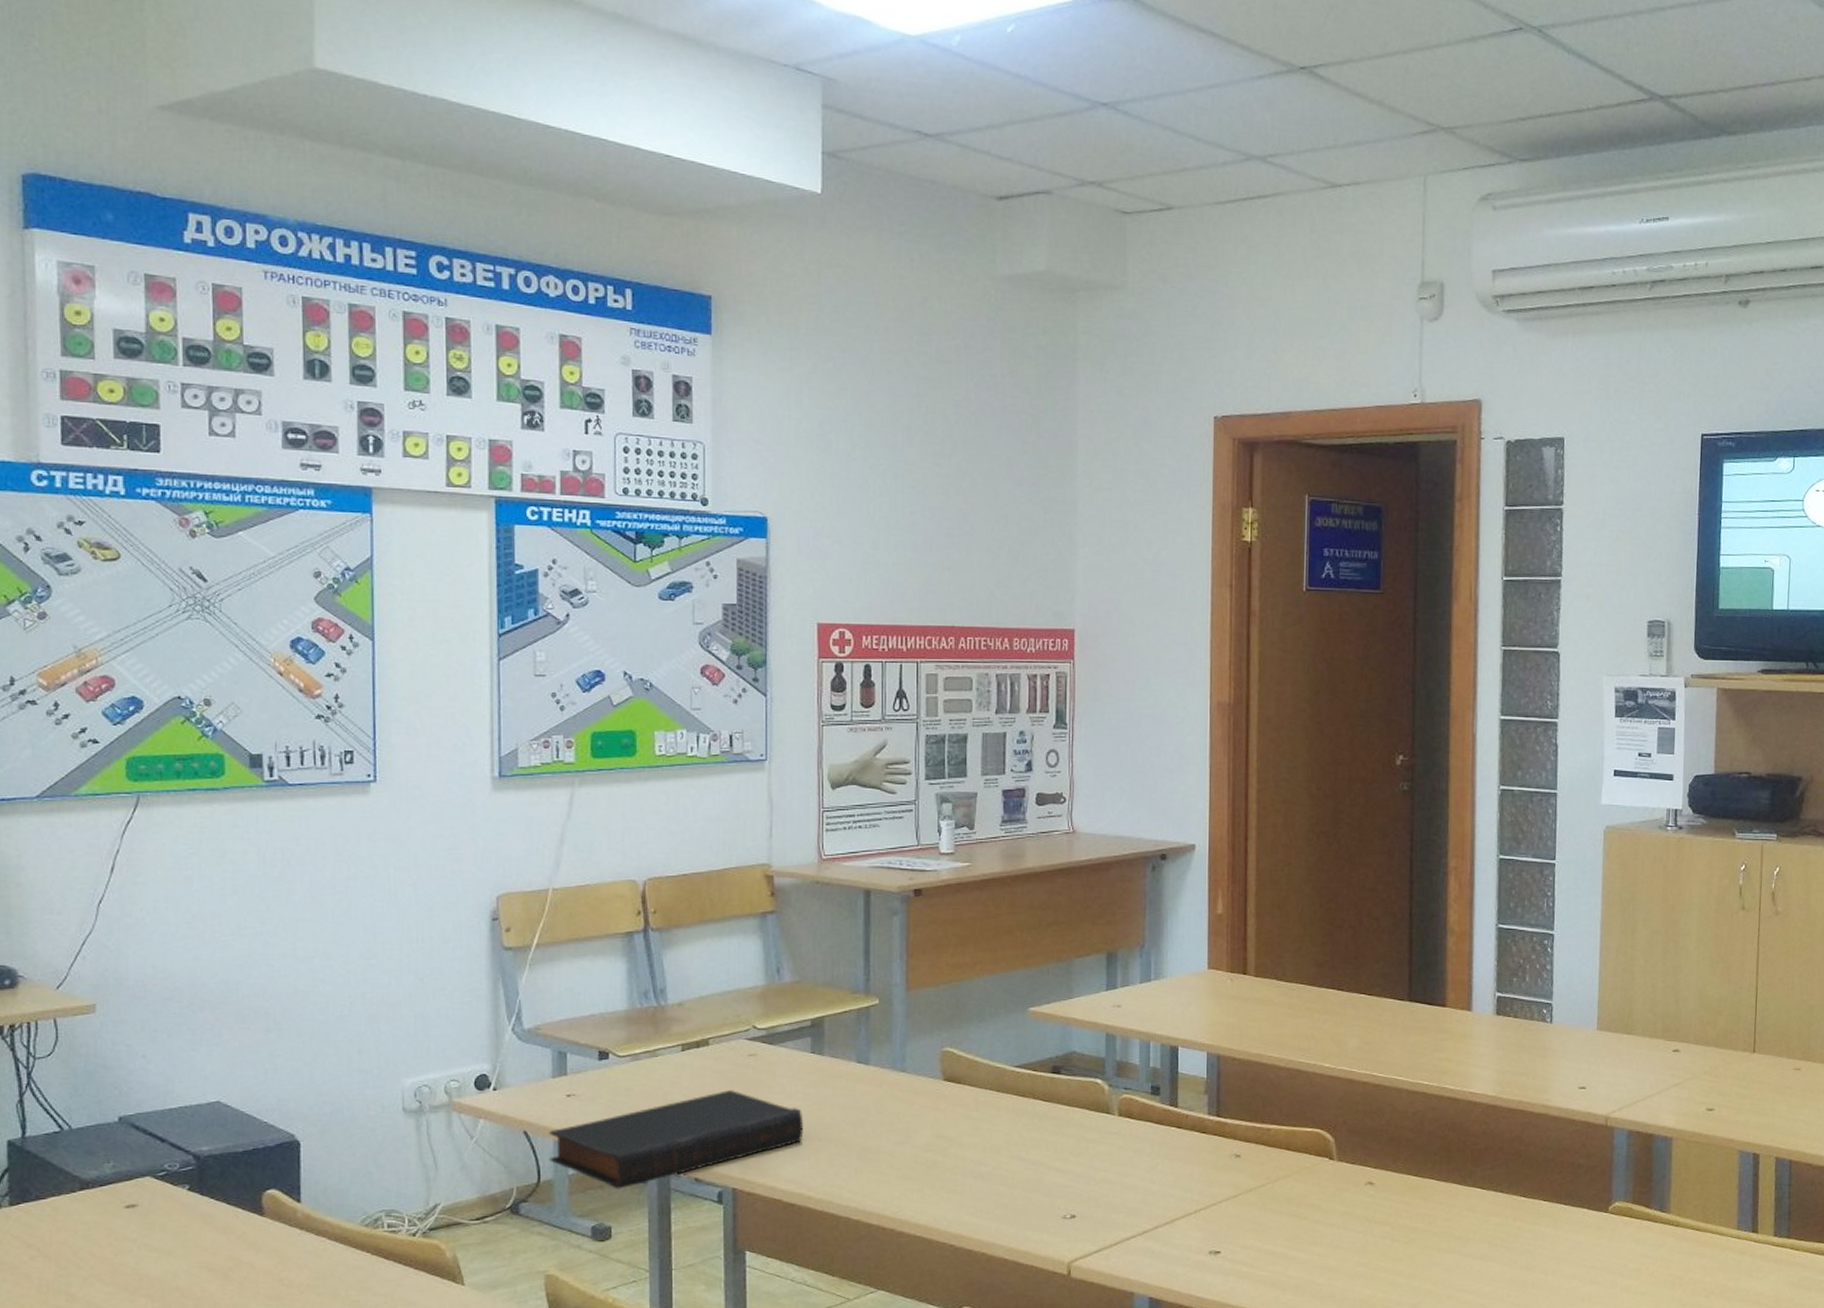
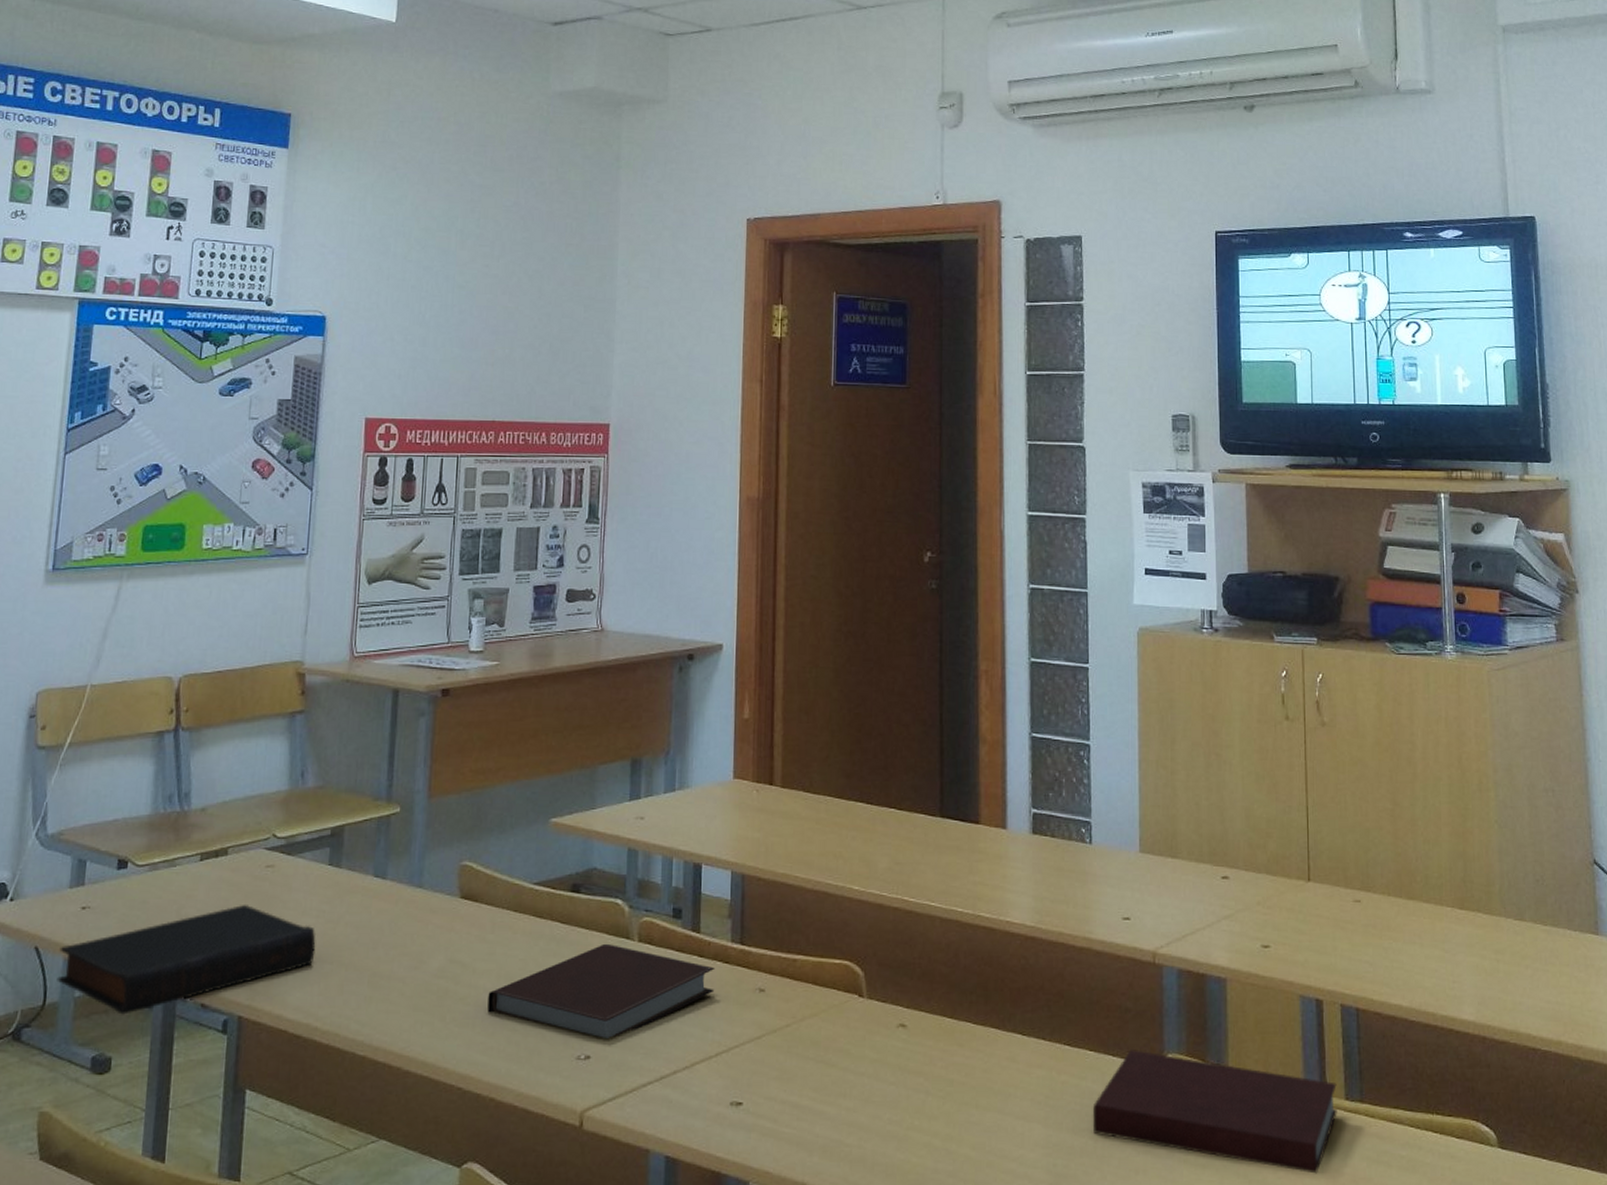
notebook: none [975,1118,1193,1200] -> present [487,943,715,1038]
notebook: none [1543,1199,1767,1297] -> present [1092,1049,1337,1174]

